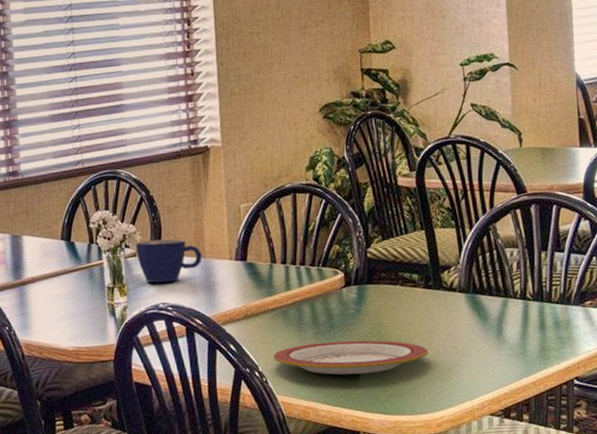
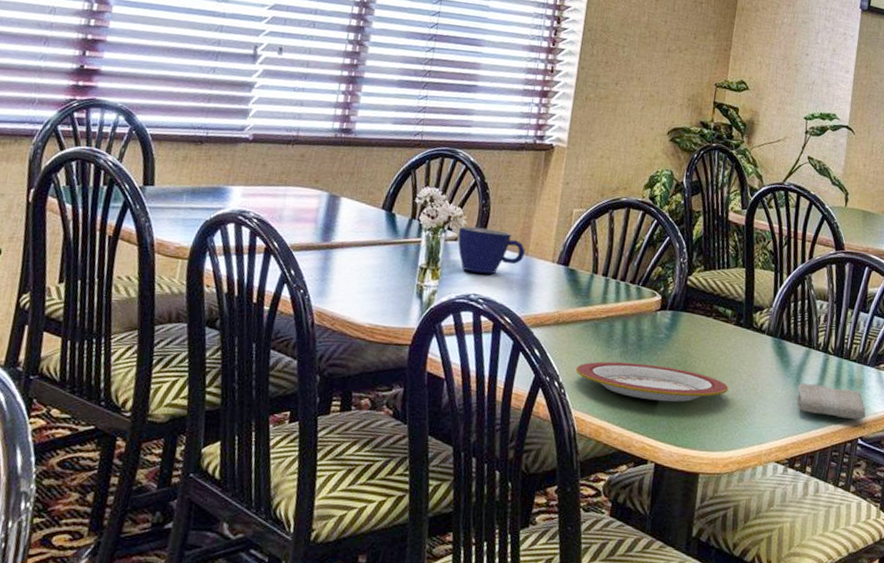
washcloth: none [501,332,578,362] -> present [797,383,866,420]

